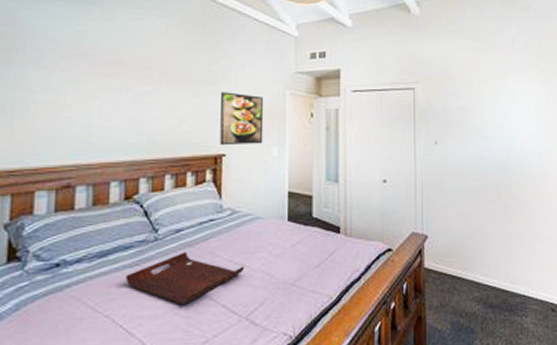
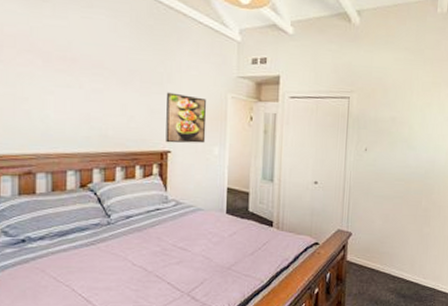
serving tray: present [125,252,245,306] -> none [83,236,187,281]

